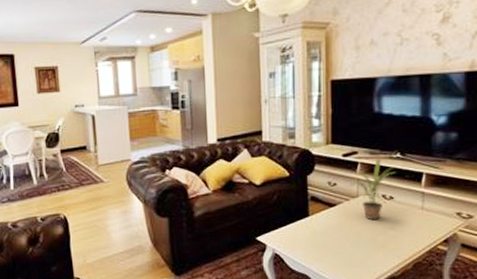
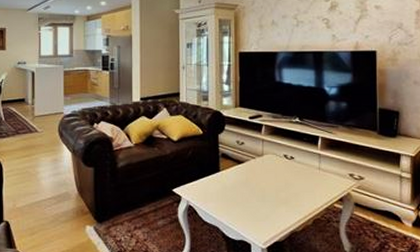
potted plant: present [349,157,395,221] -> none [255,121,295,178]

